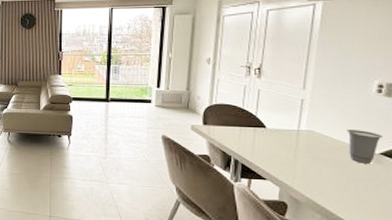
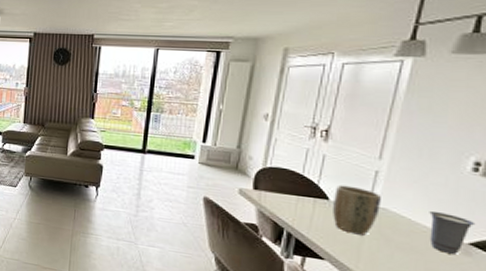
plant pot: none [270,114,308,156] -> present [333,184,381,236]

